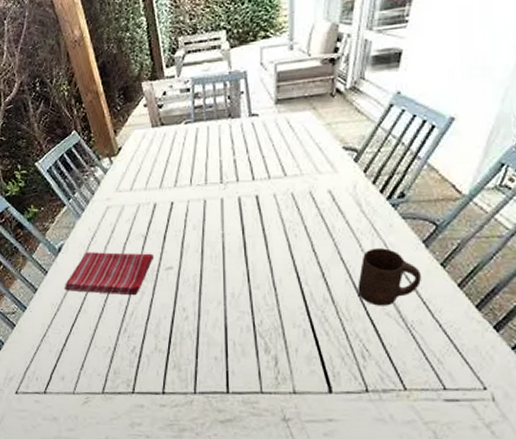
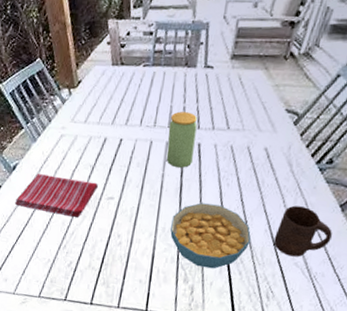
jar: none [221,164,252,224] -> present [166,111,197,168]
cereal bowl: none [241,259,331,333] -> present [170,202,251,269]

